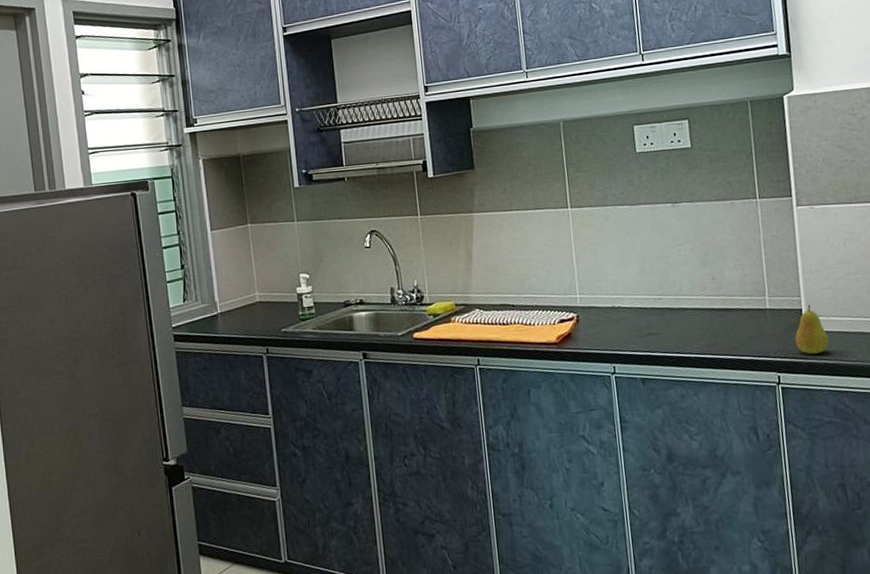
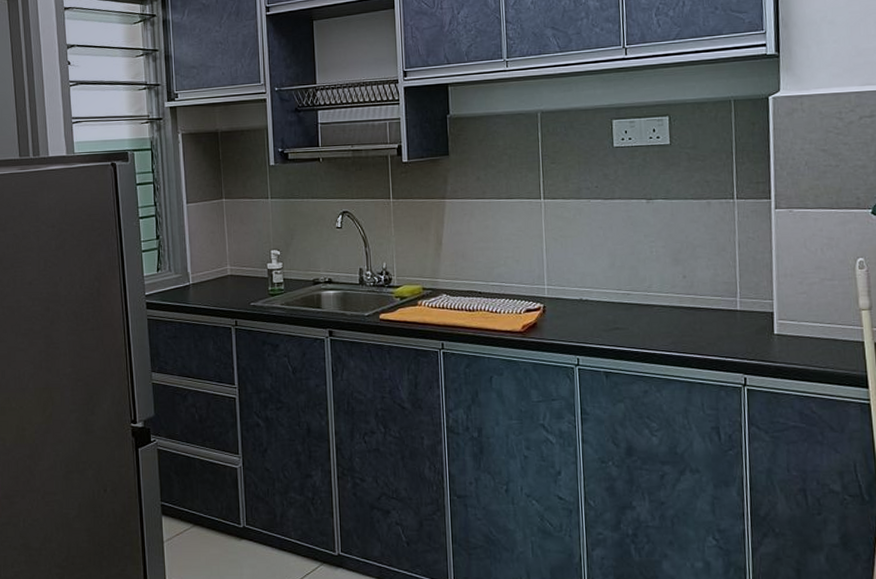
fruit: present [795,304,830,355] -> none [764,308,800,359]

